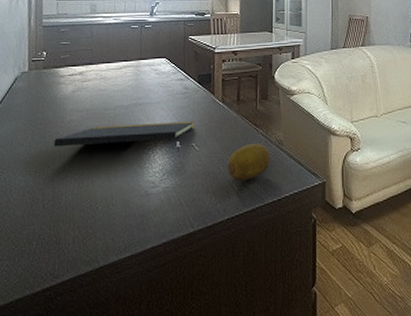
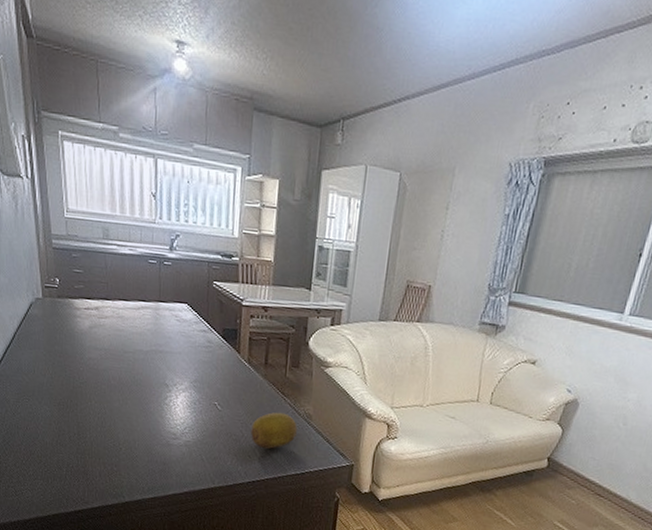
notepad: present [53,121,195,152] -> none [74,368,218,409]

